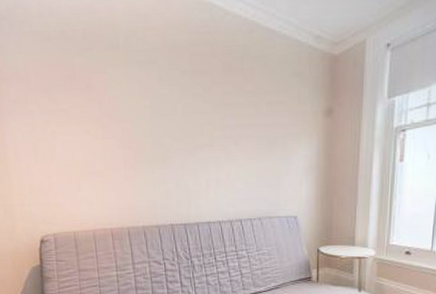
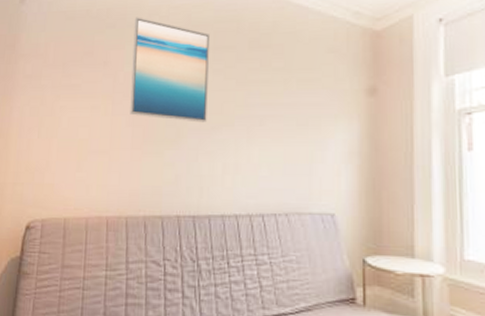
wall art: none [111,38,190,144] -> present [130,17,211,123]

